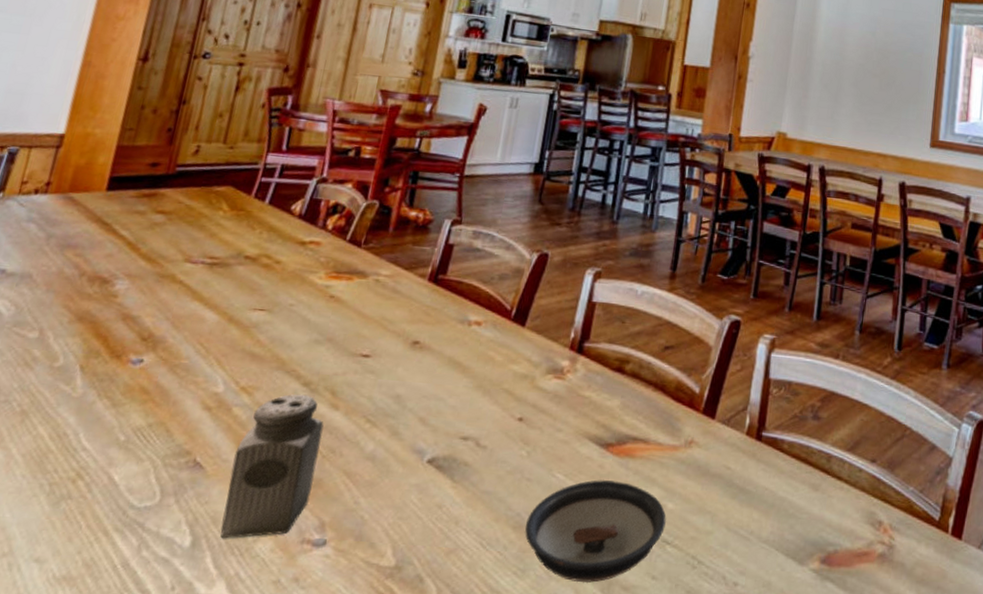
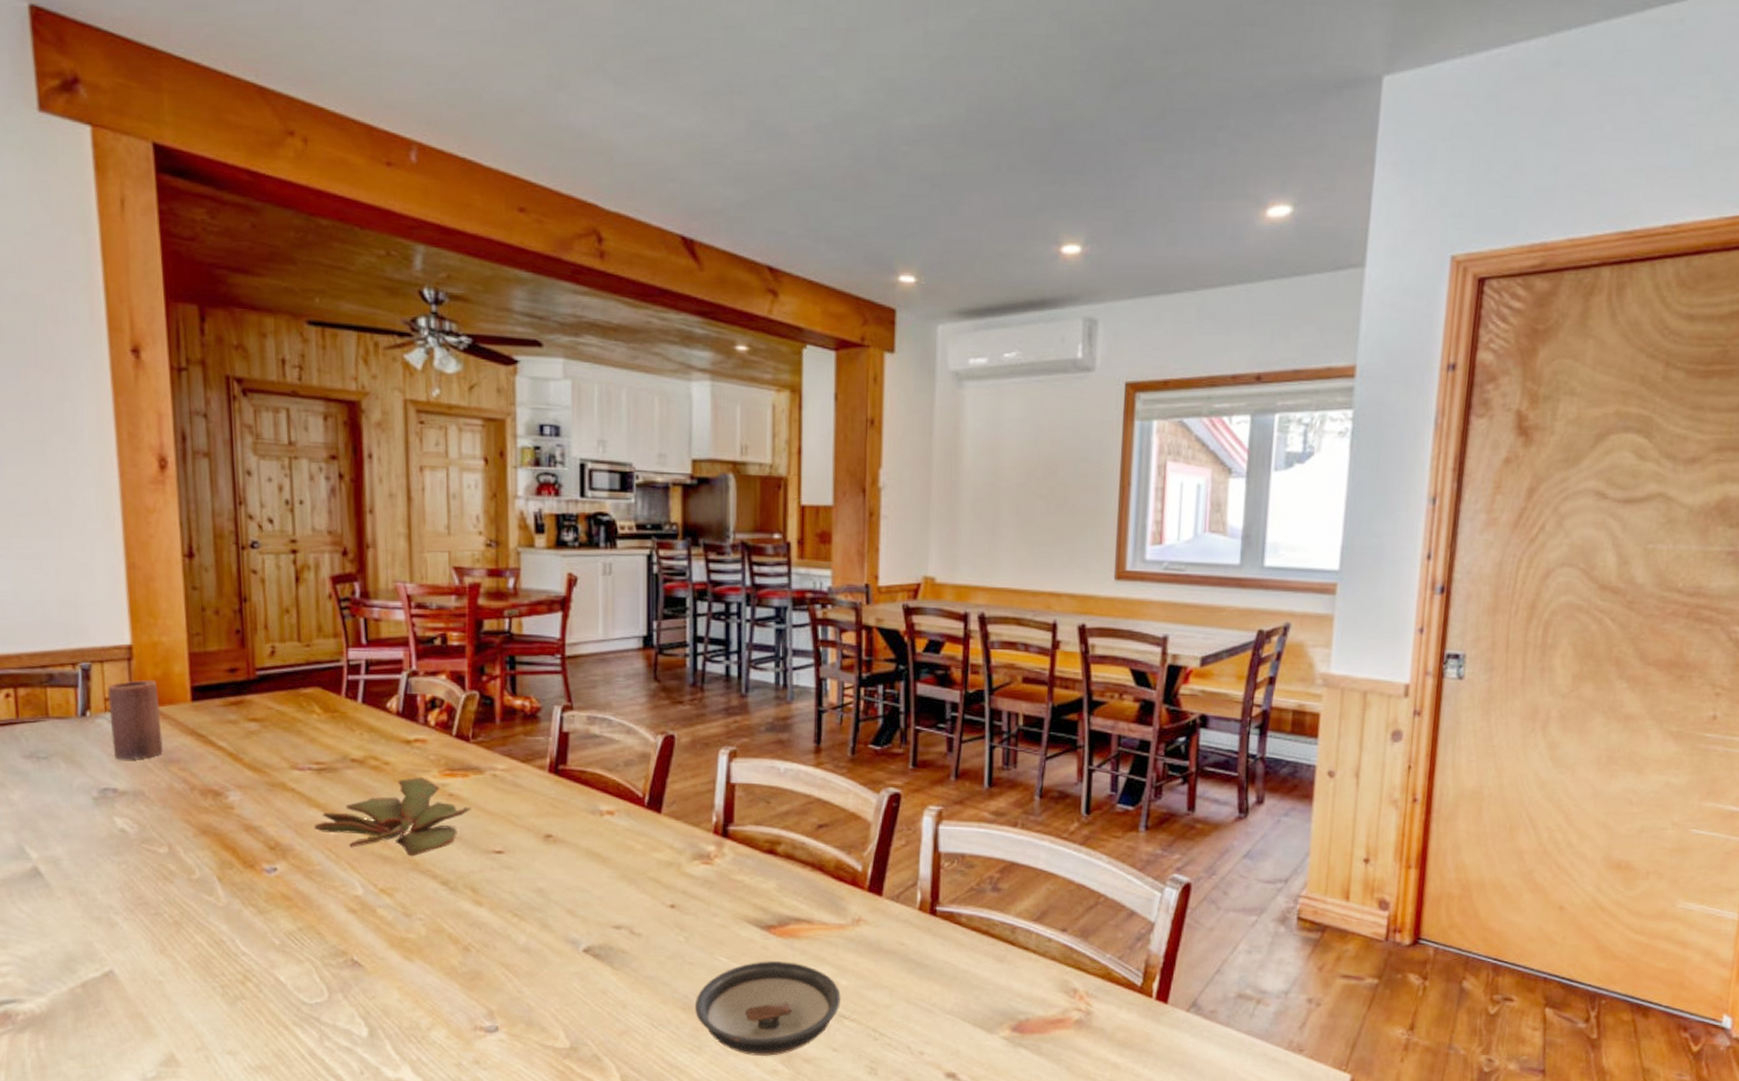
candle: none [13,167,78,242] -> present [108,680,163,760]
succulent plant: none [191,277,349,356] -> present [313,777,471,857]
salt shaker: present [220,394,324,539] -> none [390,893,474,1029]

